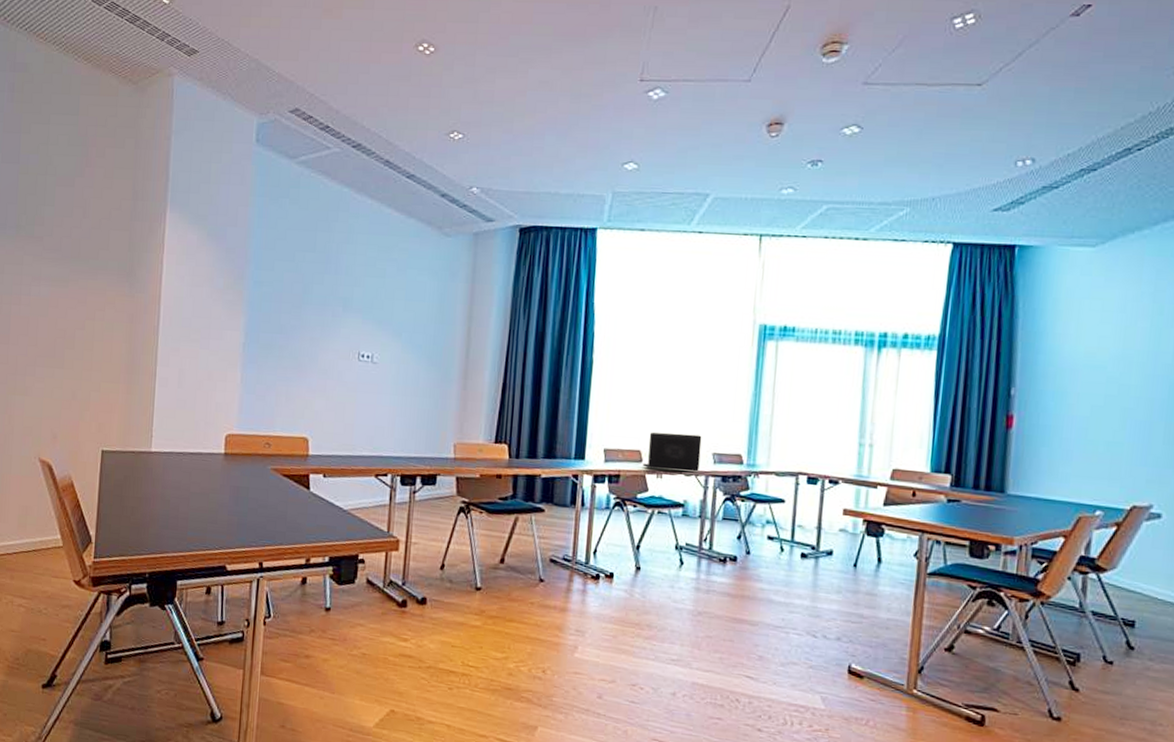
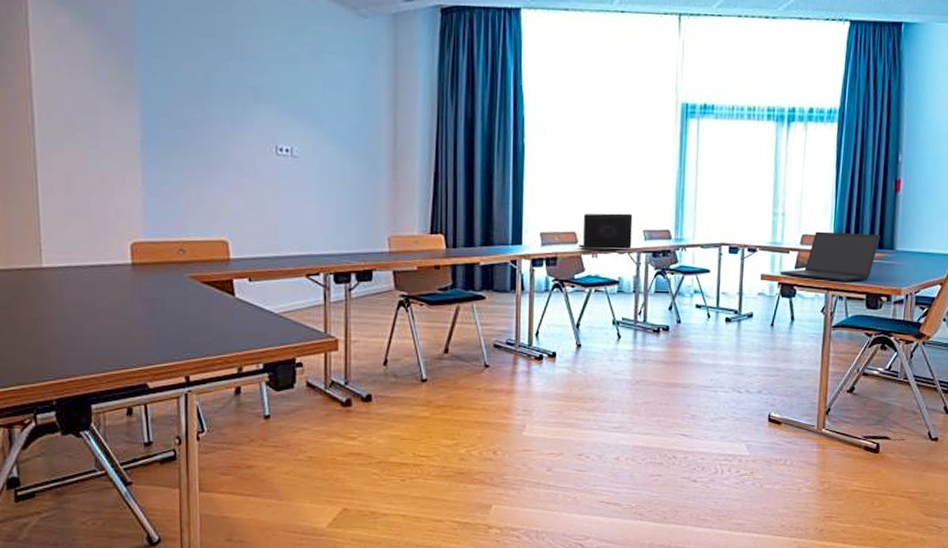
laptop: none [865,466,988,526] -> present [779,231,881,283]

